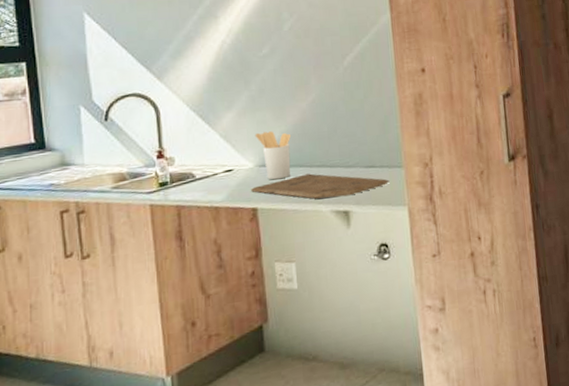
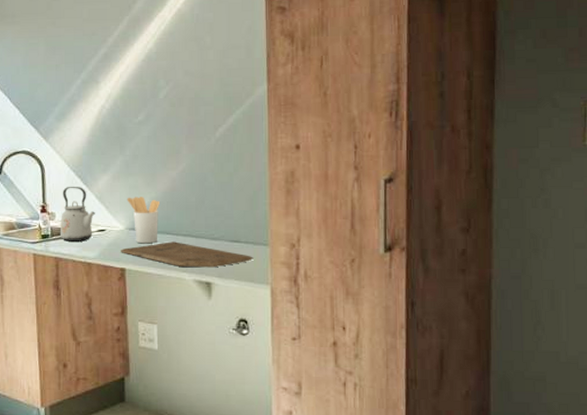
kettle: none [180,126,221,187] -> present [59,186,95,242]

